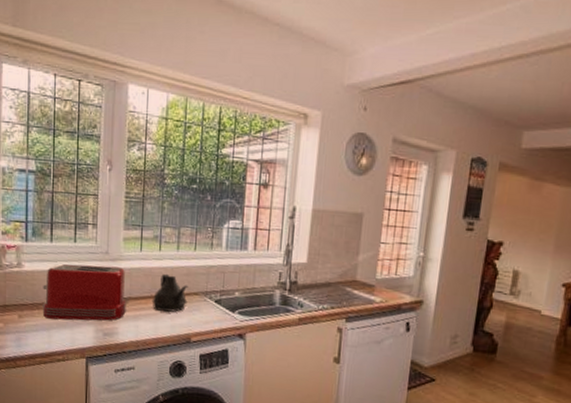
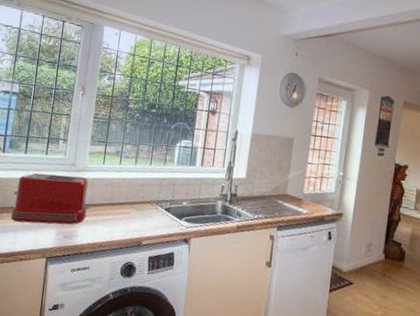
teapot: present [152,273,189,312] -> none [109,184,143,218]

